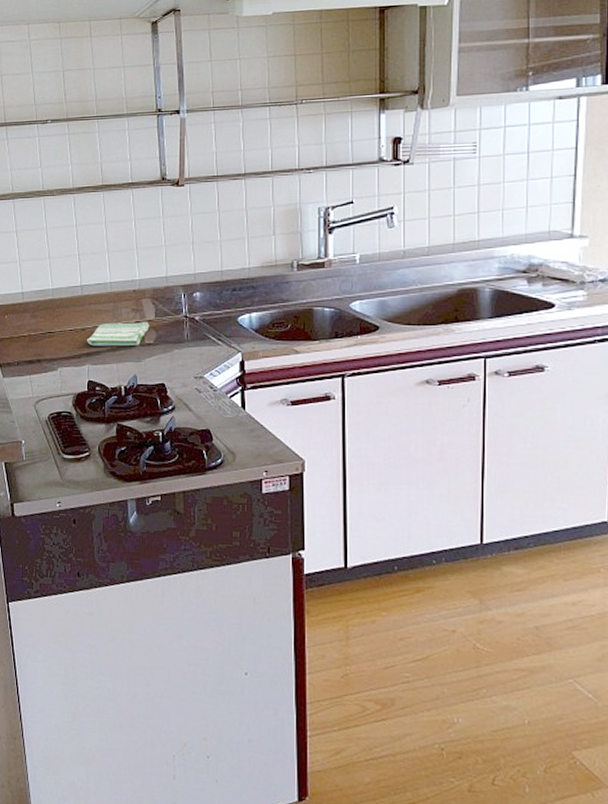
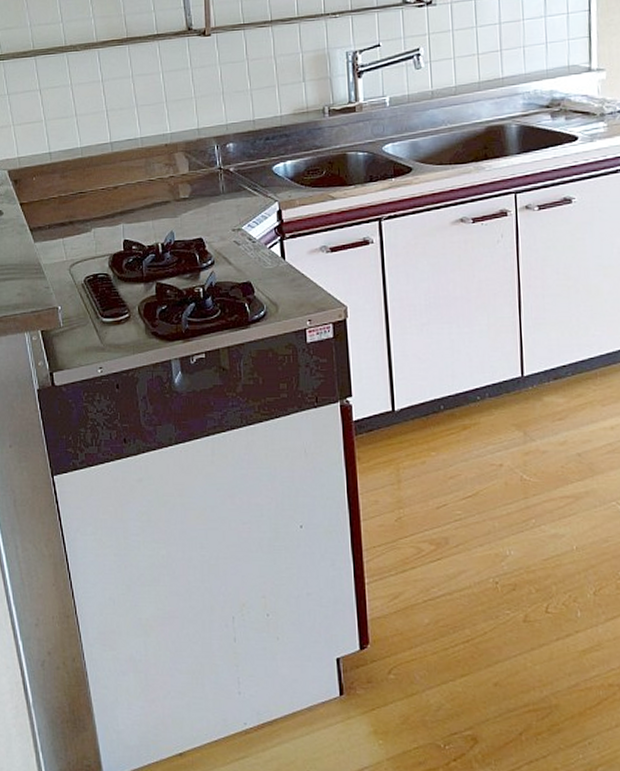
dish towel: present [87,321,150,347] -> none [120,175,184,204]

